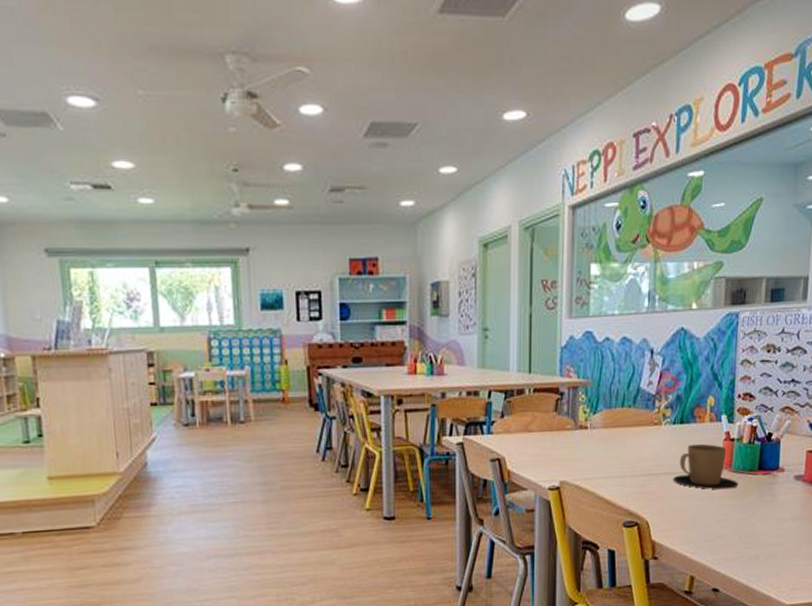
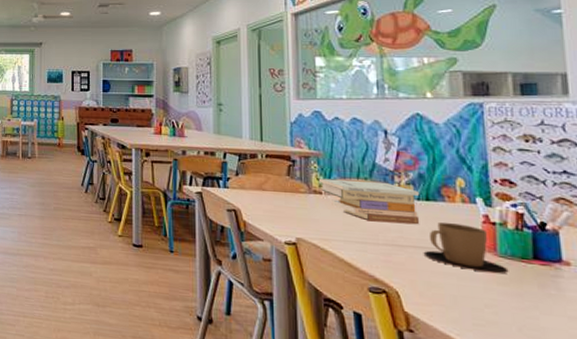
books: none [586,408,676,453] -> present [319,178,420,225]

